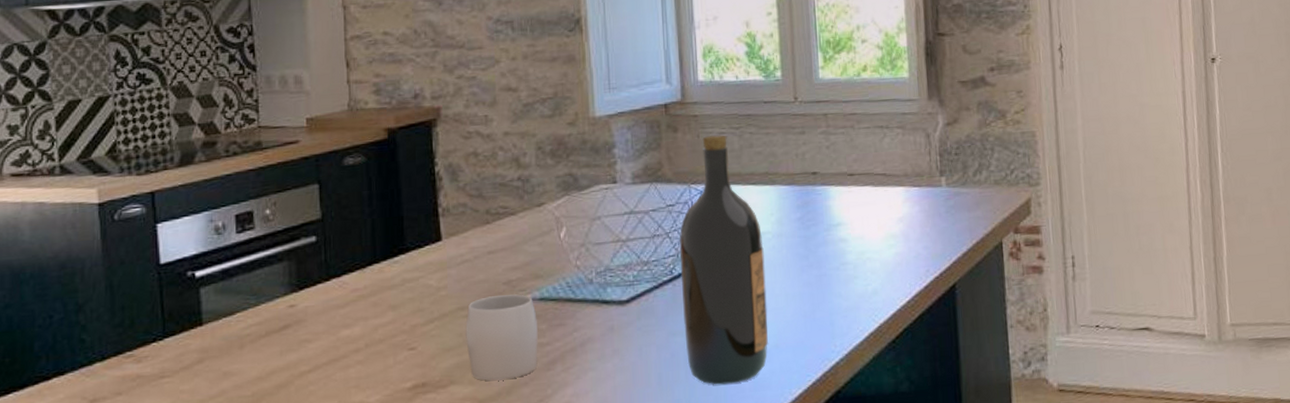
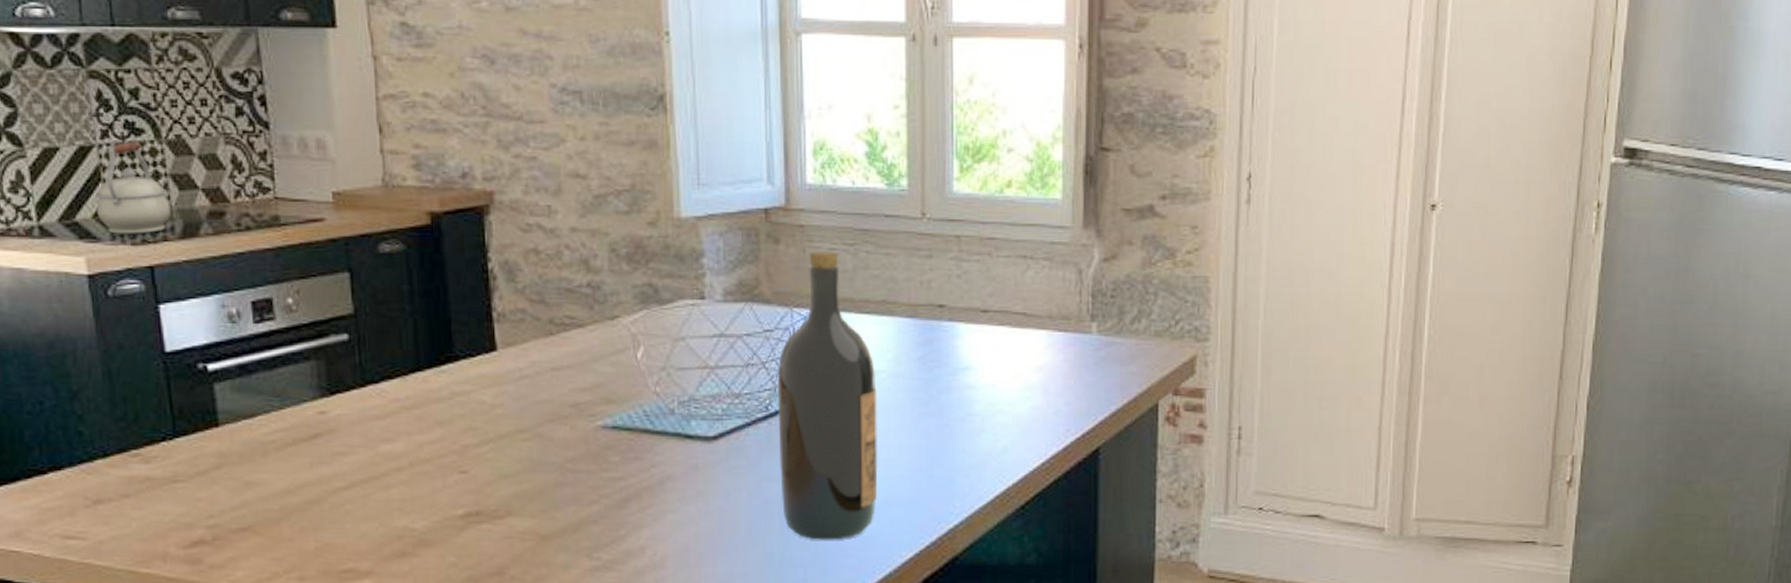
kettle: none [109,88,172,167] -> present [96,140,172,234]
mug: present [465,294,539,381] -> none [525,420,611,516]

